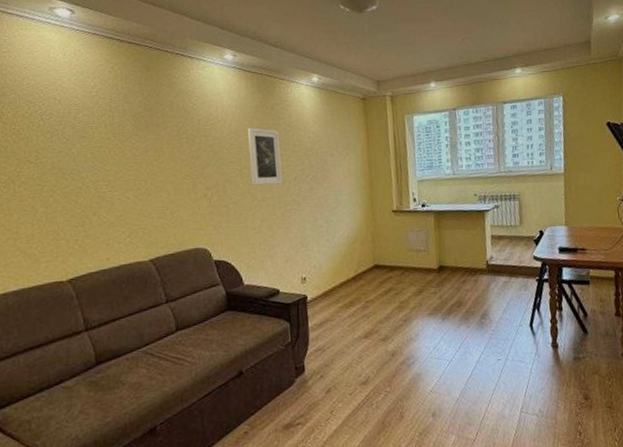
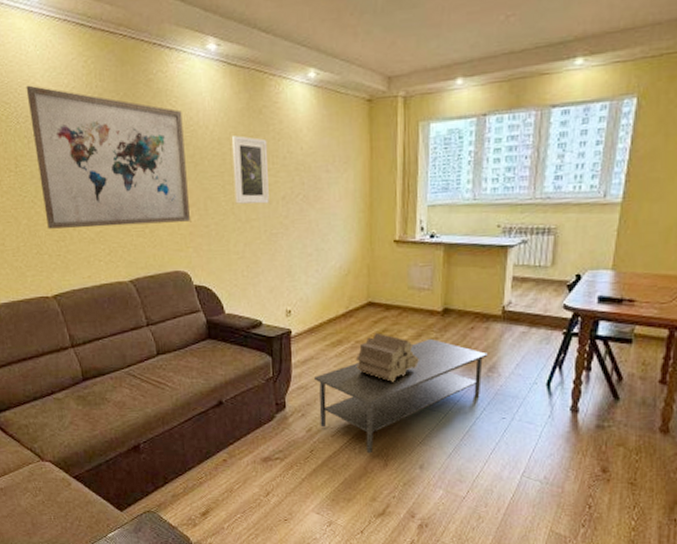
wall art: none [52,87,210,215] -> present [26,85,190,229]
coffee table: none [331,294,479,408] -> present [315,339,488,454]
log pile: none [368,291,423,336] -> present [356,332,419,382]

